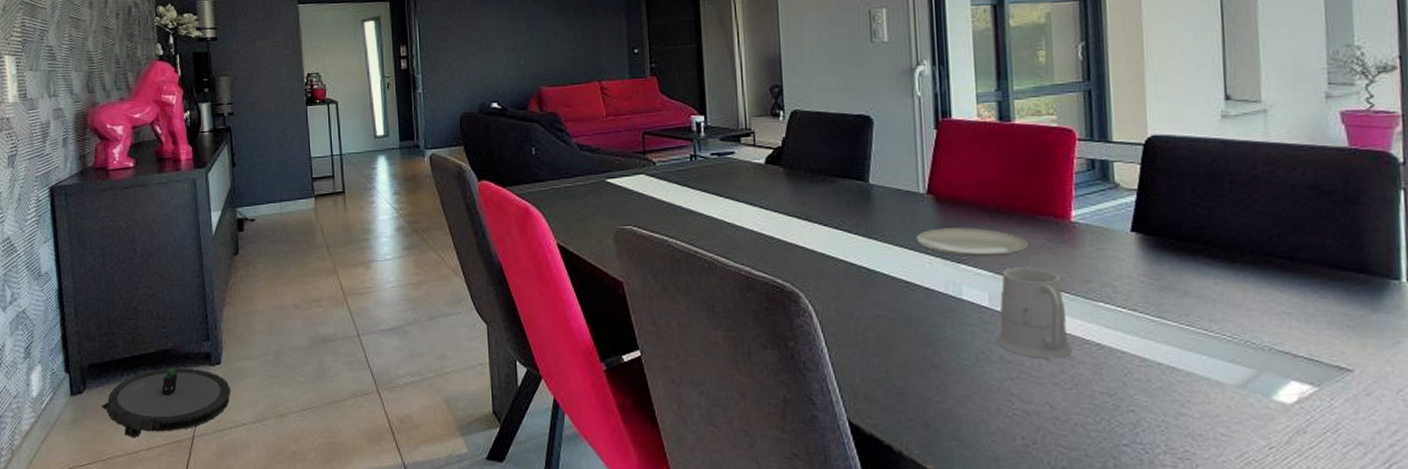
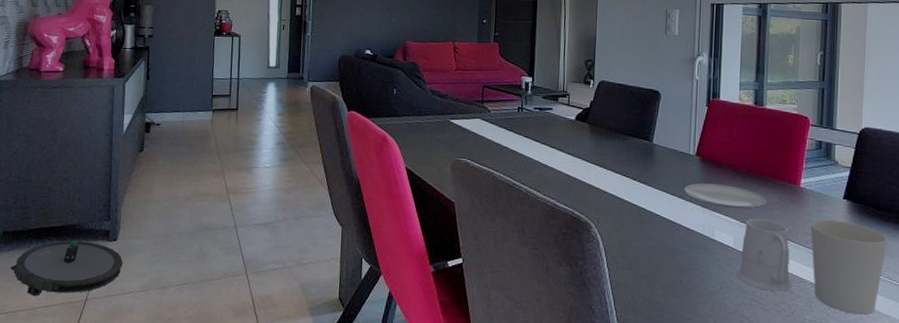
dixie cup: none [1089,259,1197,380] -> present [810,219,887,315]

